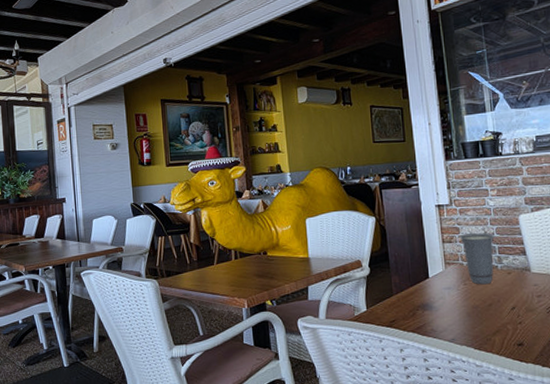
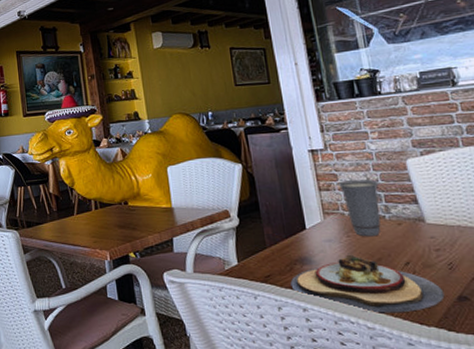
plate: none [412,300,542,353] -> present [290,254,445,313]

